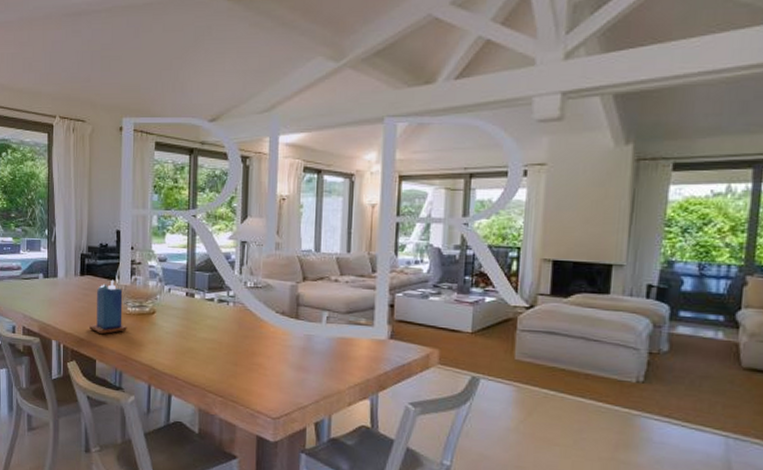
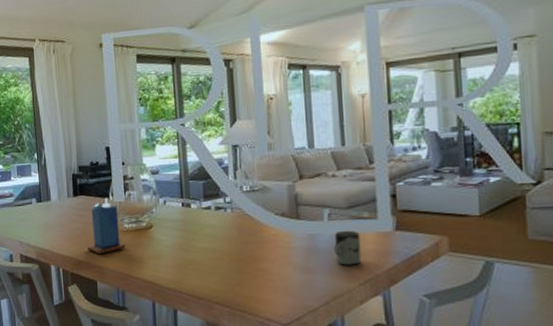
cup: none [328,334,355,369] -> present [333,230,362,266]

